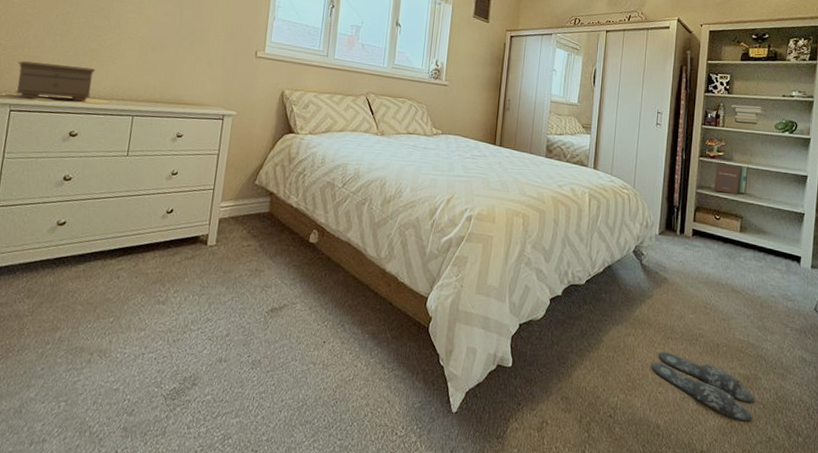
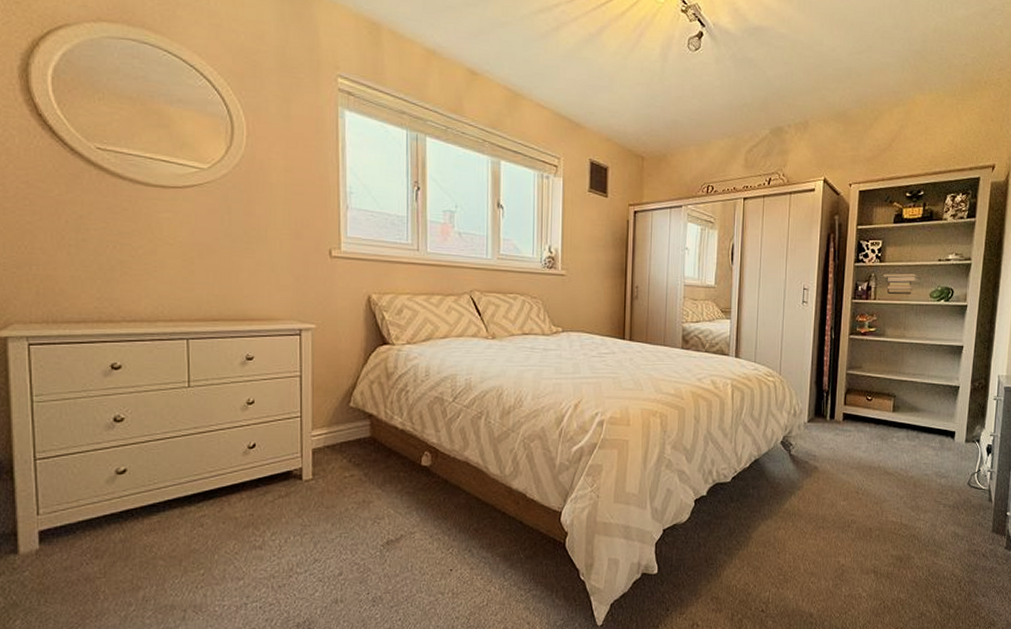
jewelry box: present [15,61,96,102] -> none [26,282,130,328]
slippers: present [652,351,755,422] -> none [804,541,908,601]
books: present [713,160,749,195] -> none [865,337,902,373]

